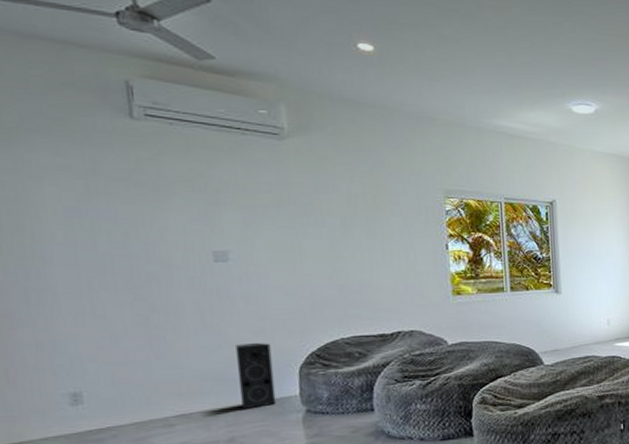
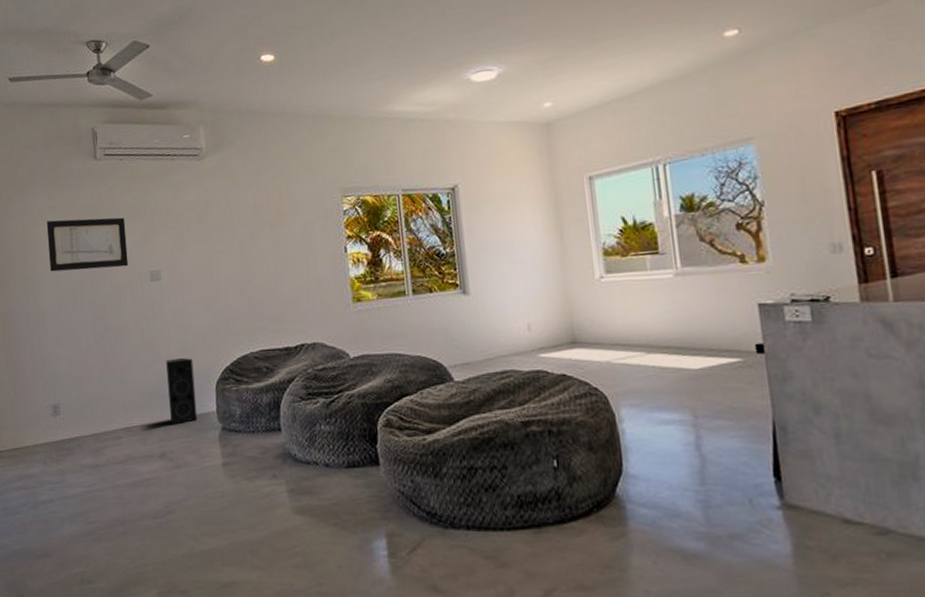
wall art: none [55,182,183,244] -> present [47,217,129,272]

